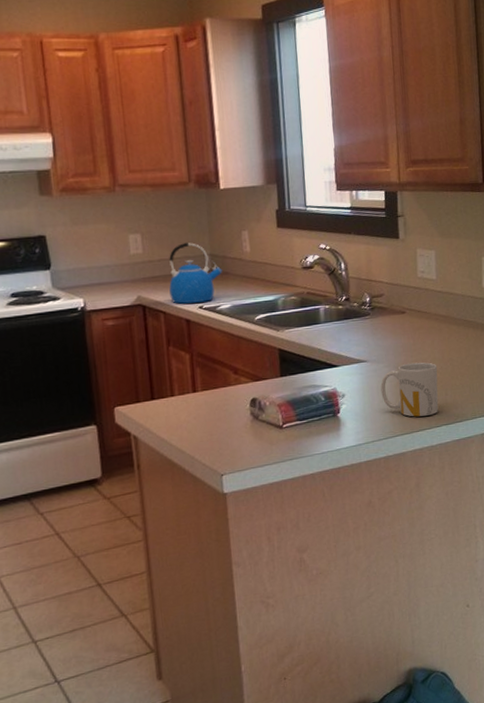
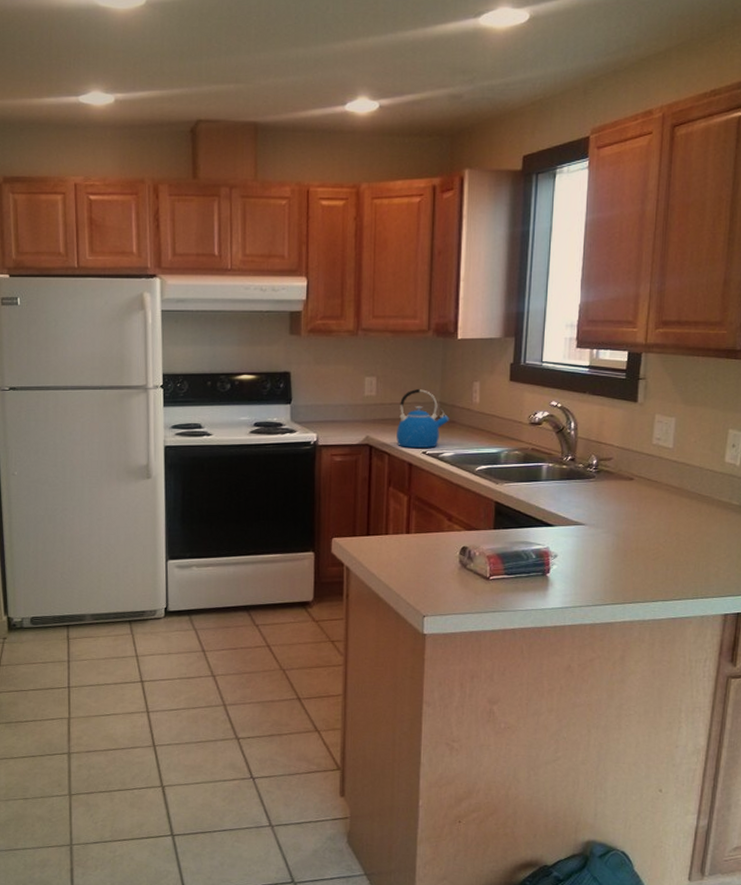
mug: present [380,362,439,417] -> none [596,532,661,589]

